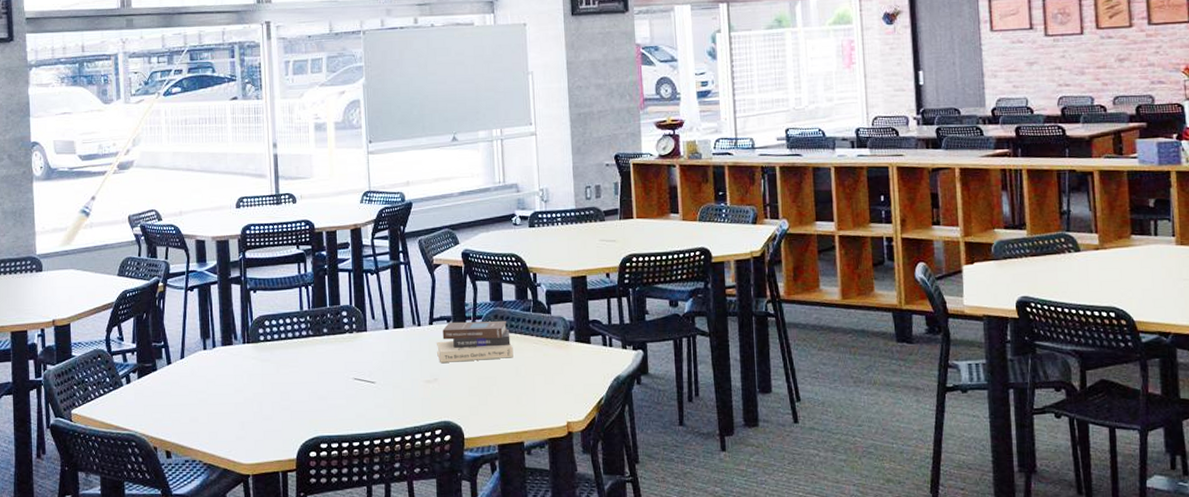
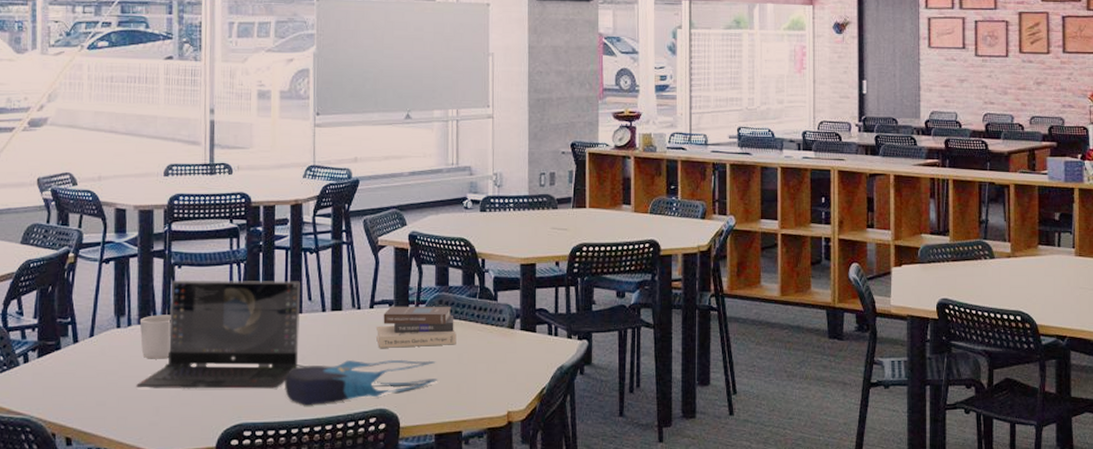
laptop computer: none [223,301,366,405] -> present [136,281,300,389]
mug: none [223,336,251,378] -> present [139,315,171,359]
tote bag: none [355,373,497,418] -> present [285,359,437,405]

